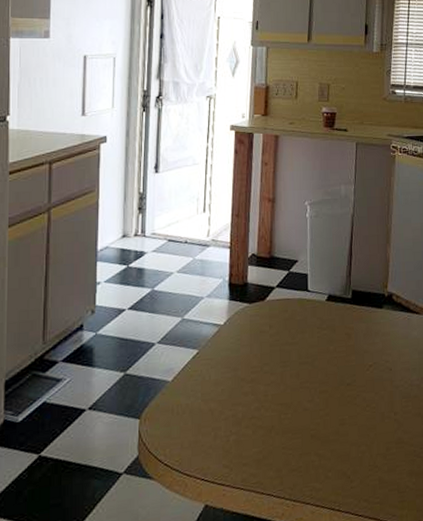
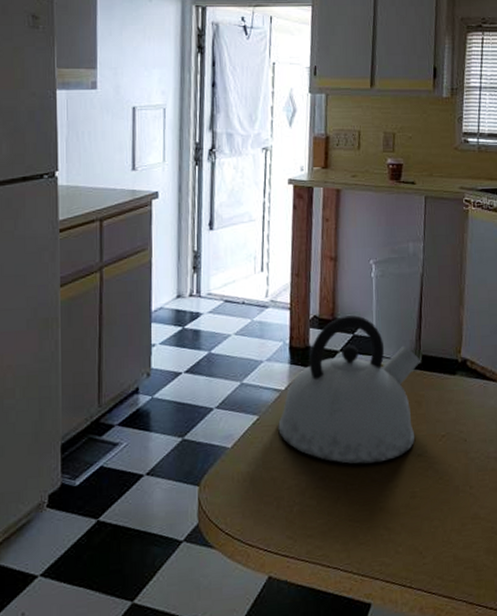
kettle: none [217,253,350,394] -> present [278,315,420,464]

